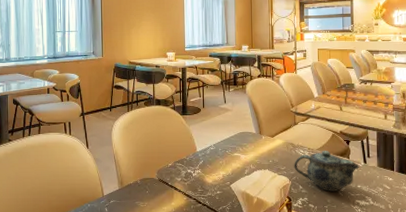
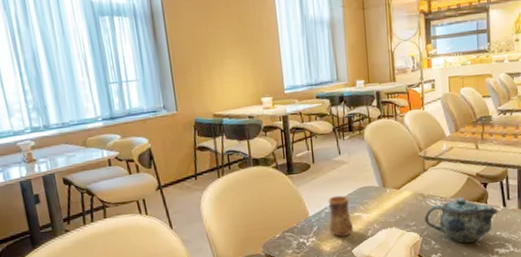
cup: none [212,137,233,173] -> present [328,195,354,237]

